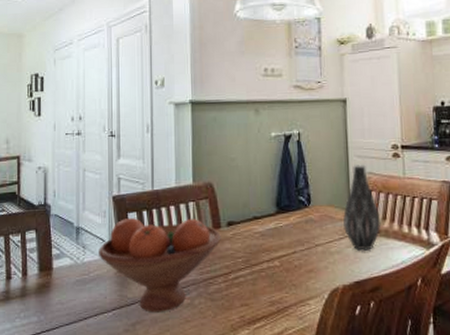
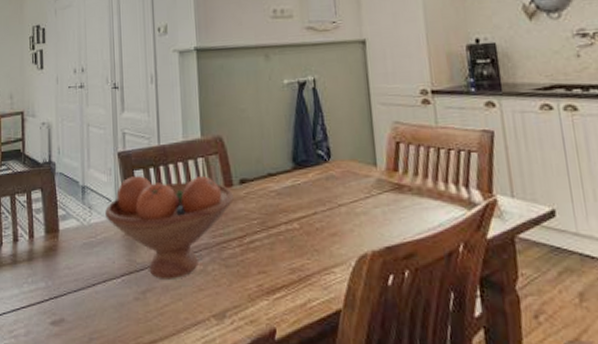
vase: present [343,165,381,251] -> none [368,113,413,211]

